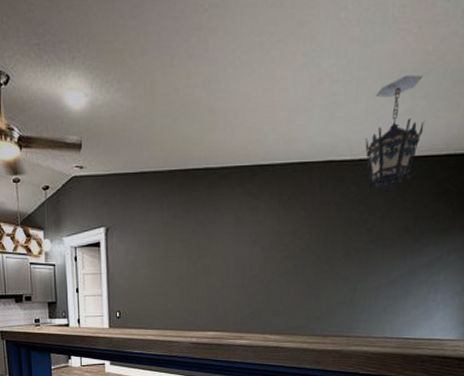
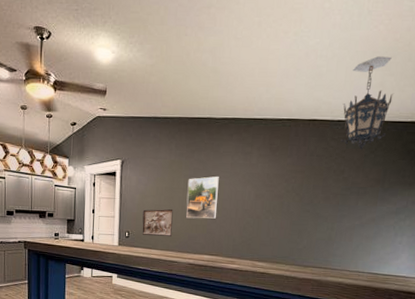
wall relief: none [135,280,170,315] -> present [142,209,173,236]
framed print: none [184,239,221,291] -> present [186,176,219,219]

